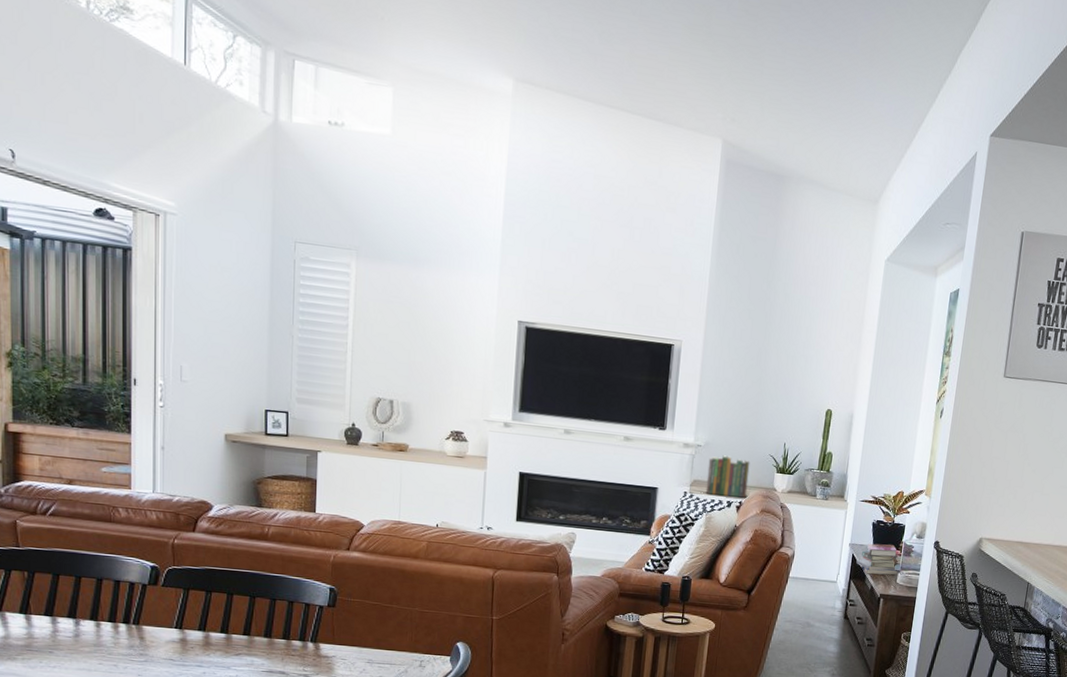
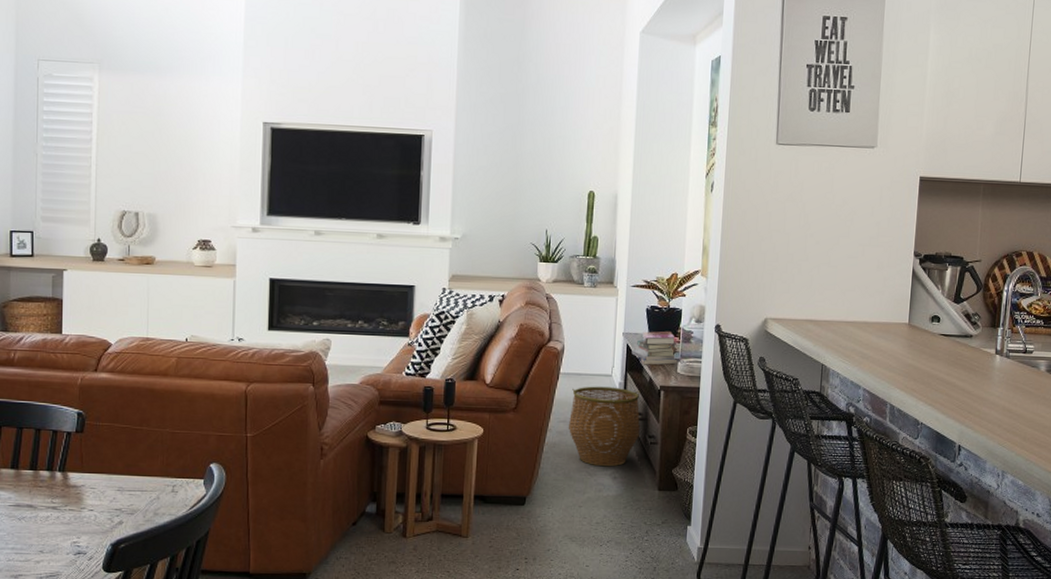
books: present [705,455,750,498] -> none [465,247,511,291]
basket: none [793,590,862,665] -> present [568,386,641,467]

